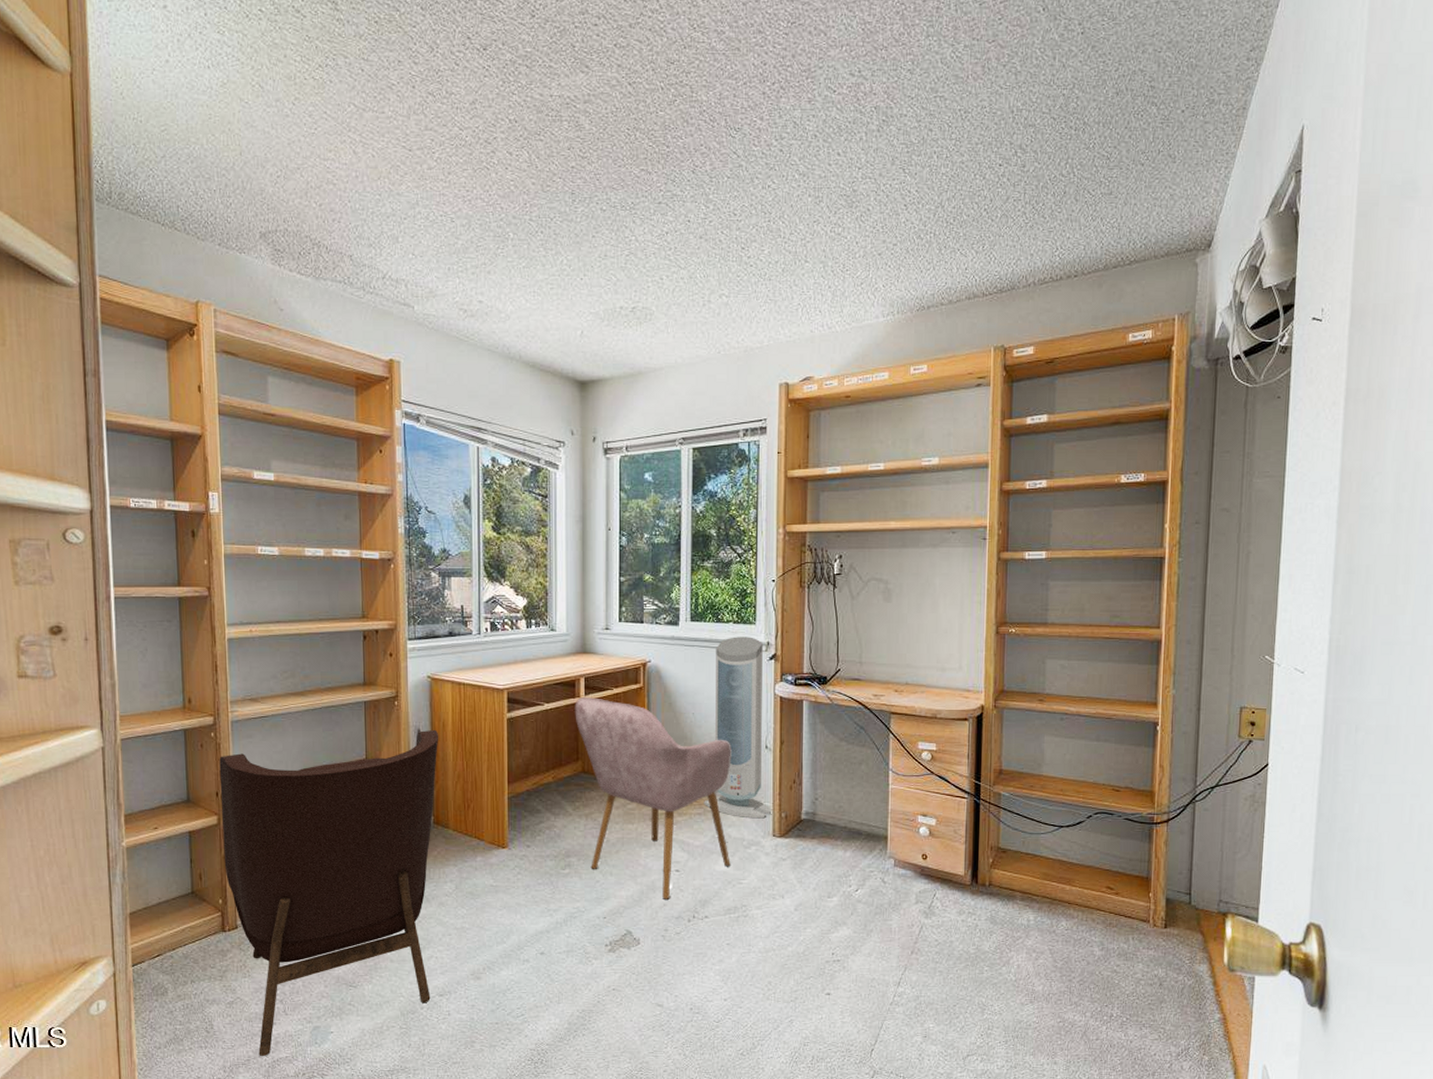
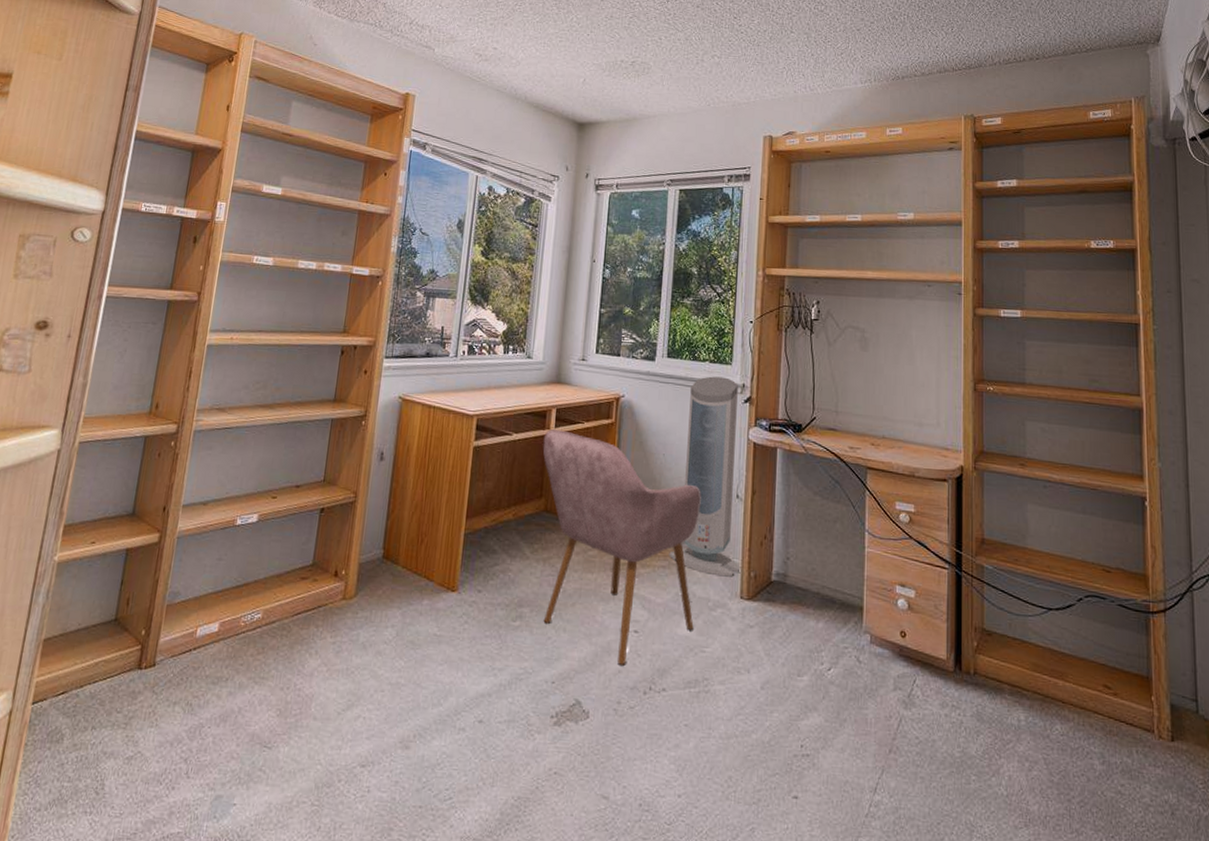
armchair: present [219,729,439,1056] -> none [148,453,402,830]

